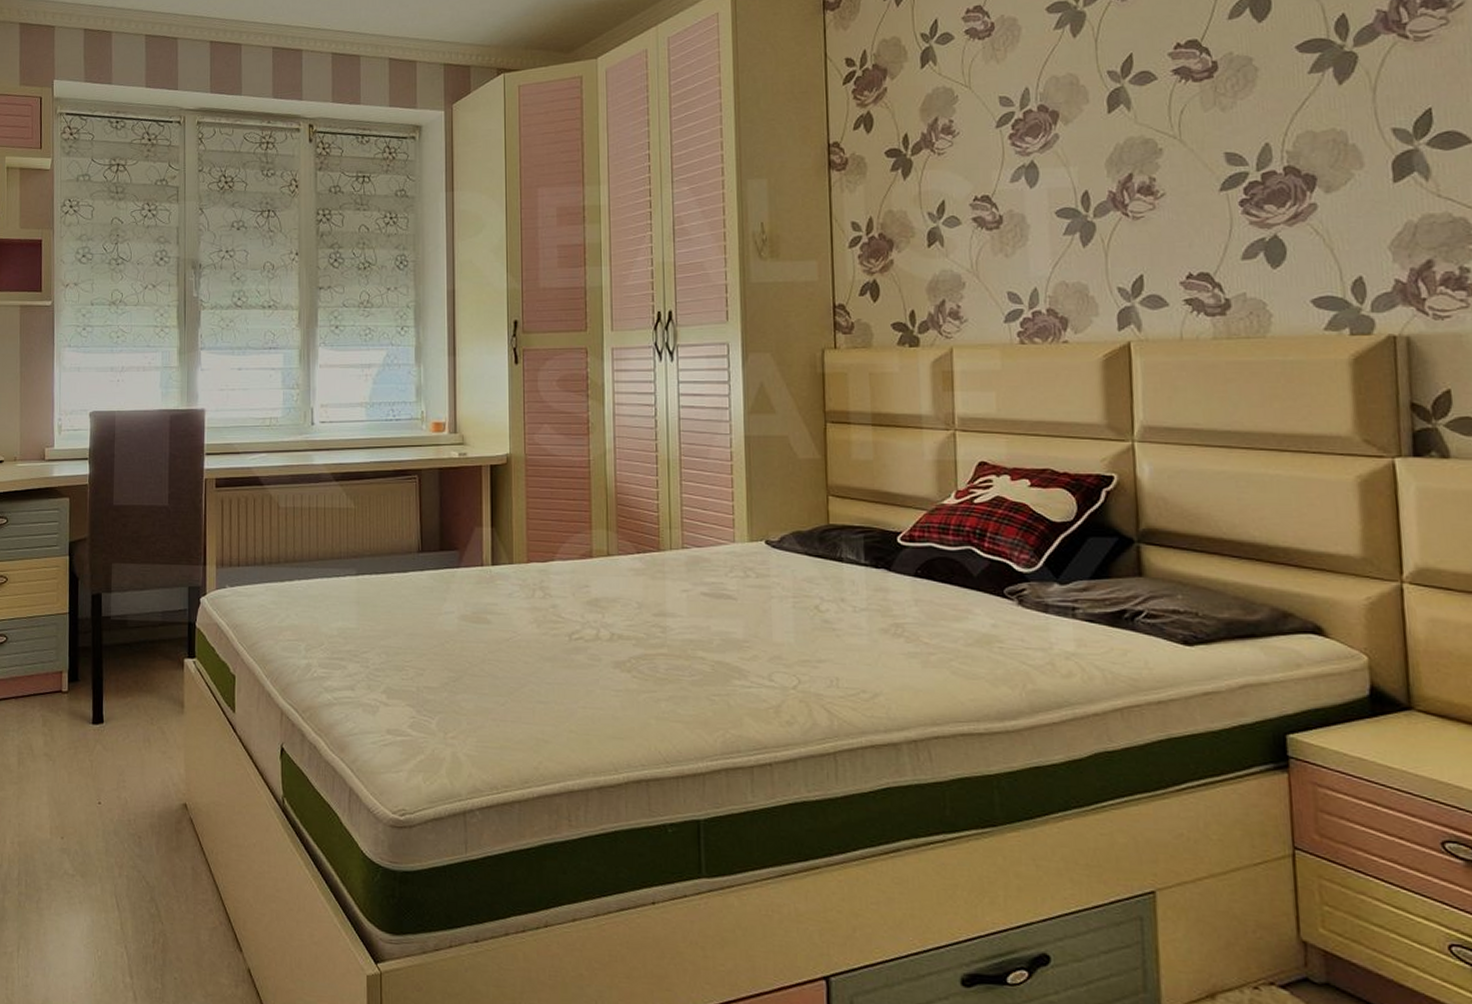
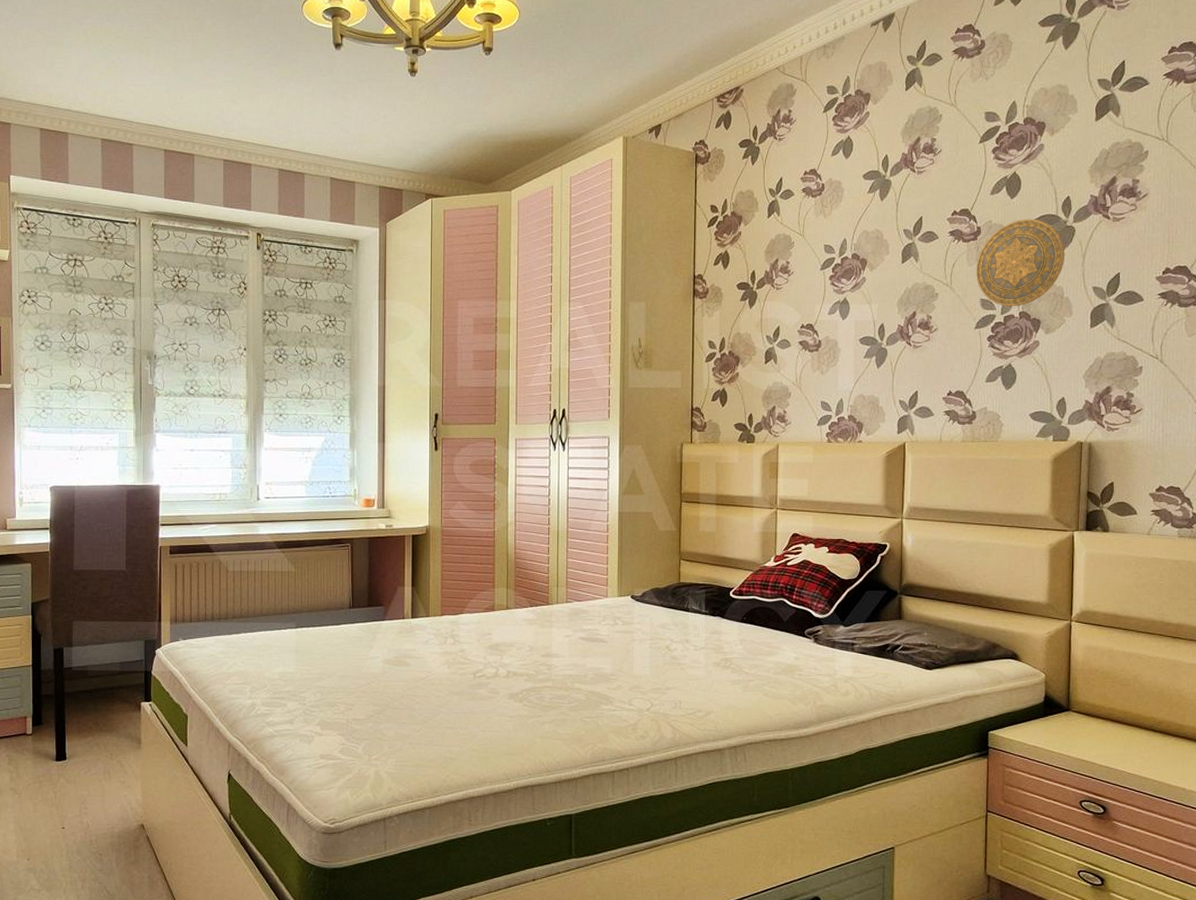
decorative plate: none [1214,45,1346,161] -> present [975,219,1066,307]

